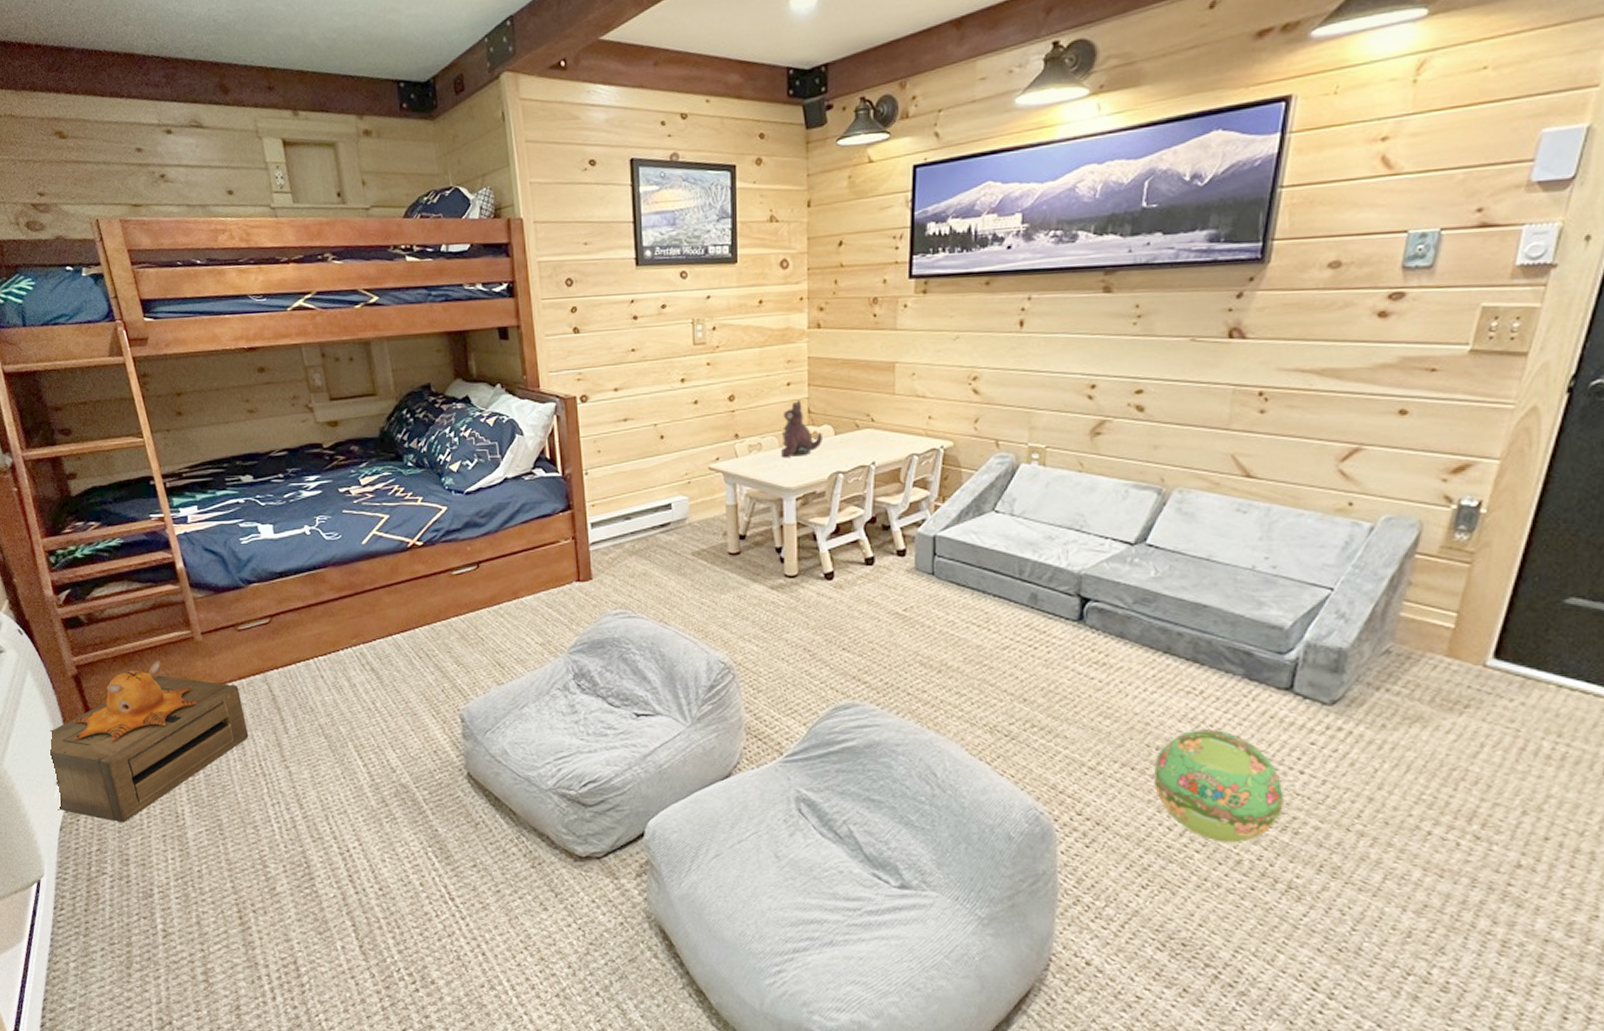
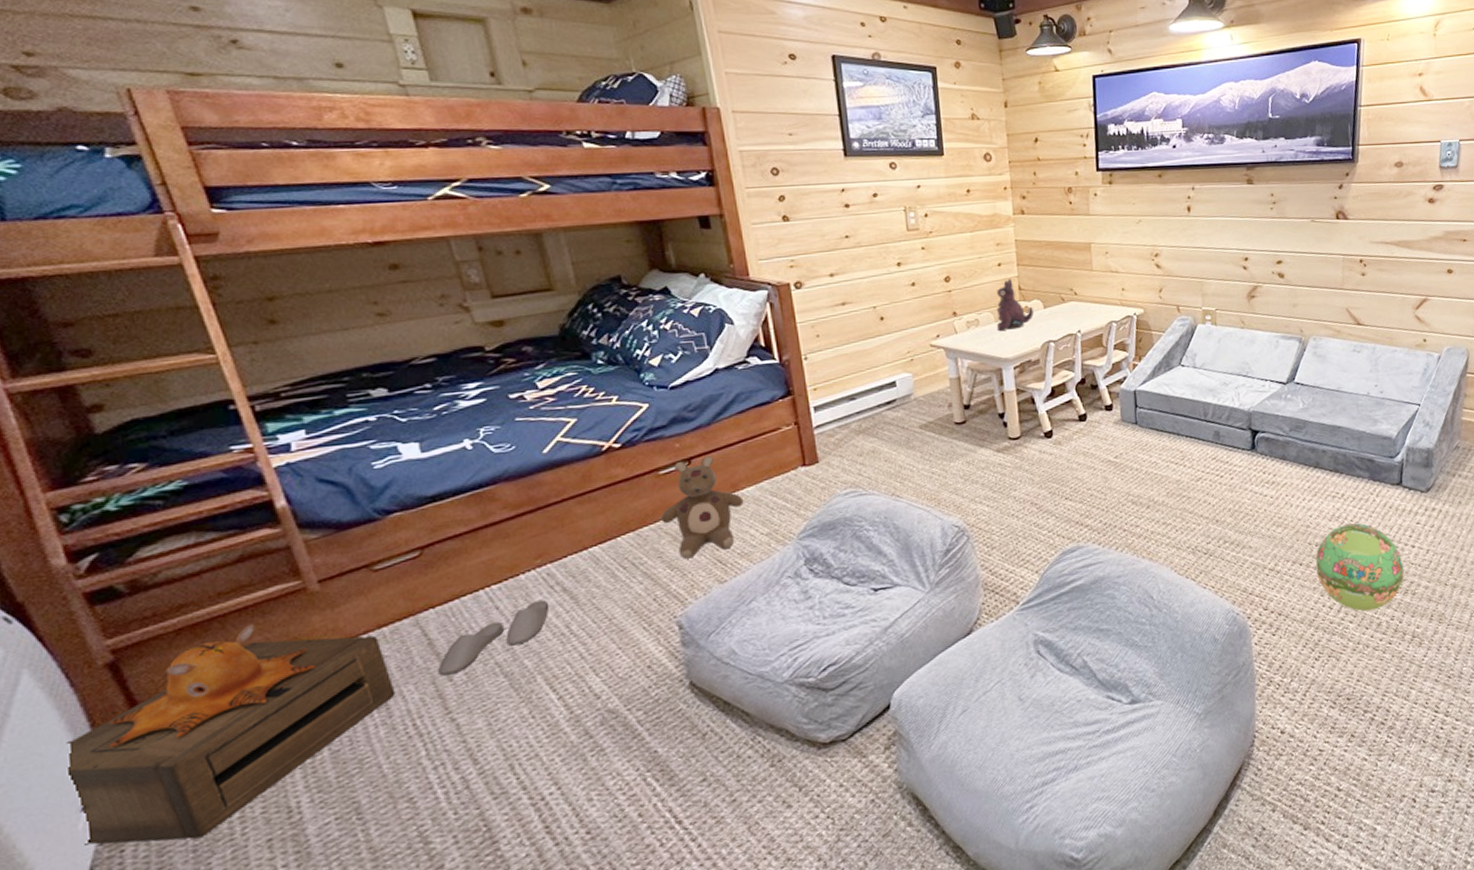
slippers: none [277,676,360,728] -> present [437,600,548,676]
stuffed bear: none [452,562,523,657] -> present [661,456,744,559]

